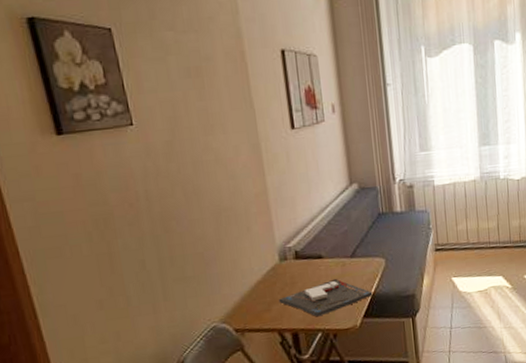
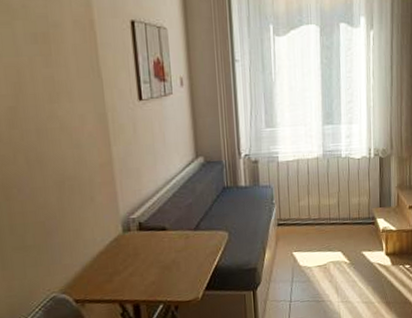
board game: present [278,278,373,317] -> none [120,250,215,289]

